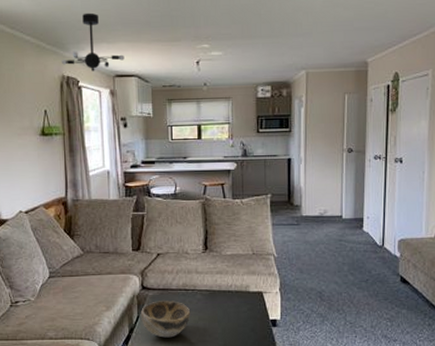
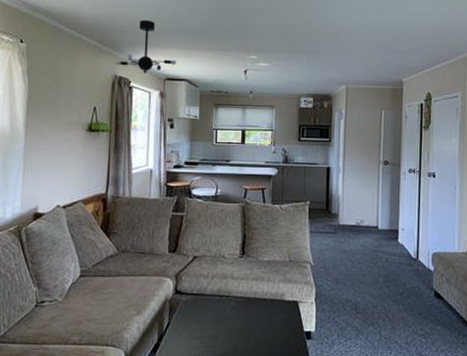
decorative bowl: present [141,301,191,338] -> none [172,306,224,348]

